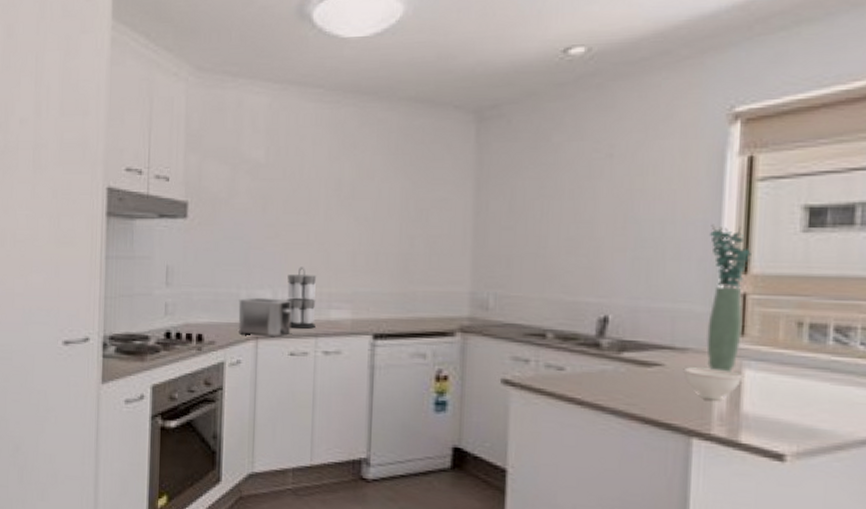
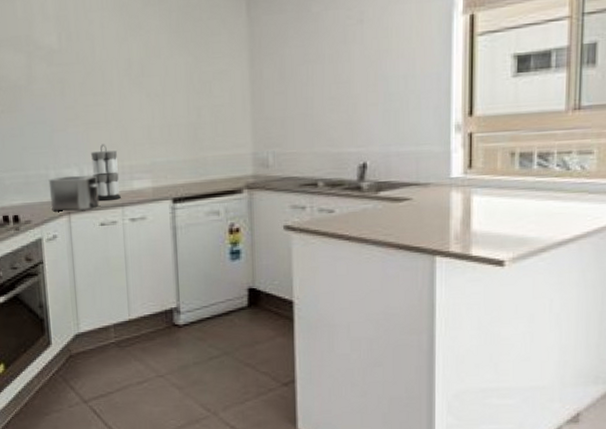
bowl: present [684,367,743,401] -> none [428,197,472,224]
vase: present [706,224,751,372] -> none [442,75,475,200]

